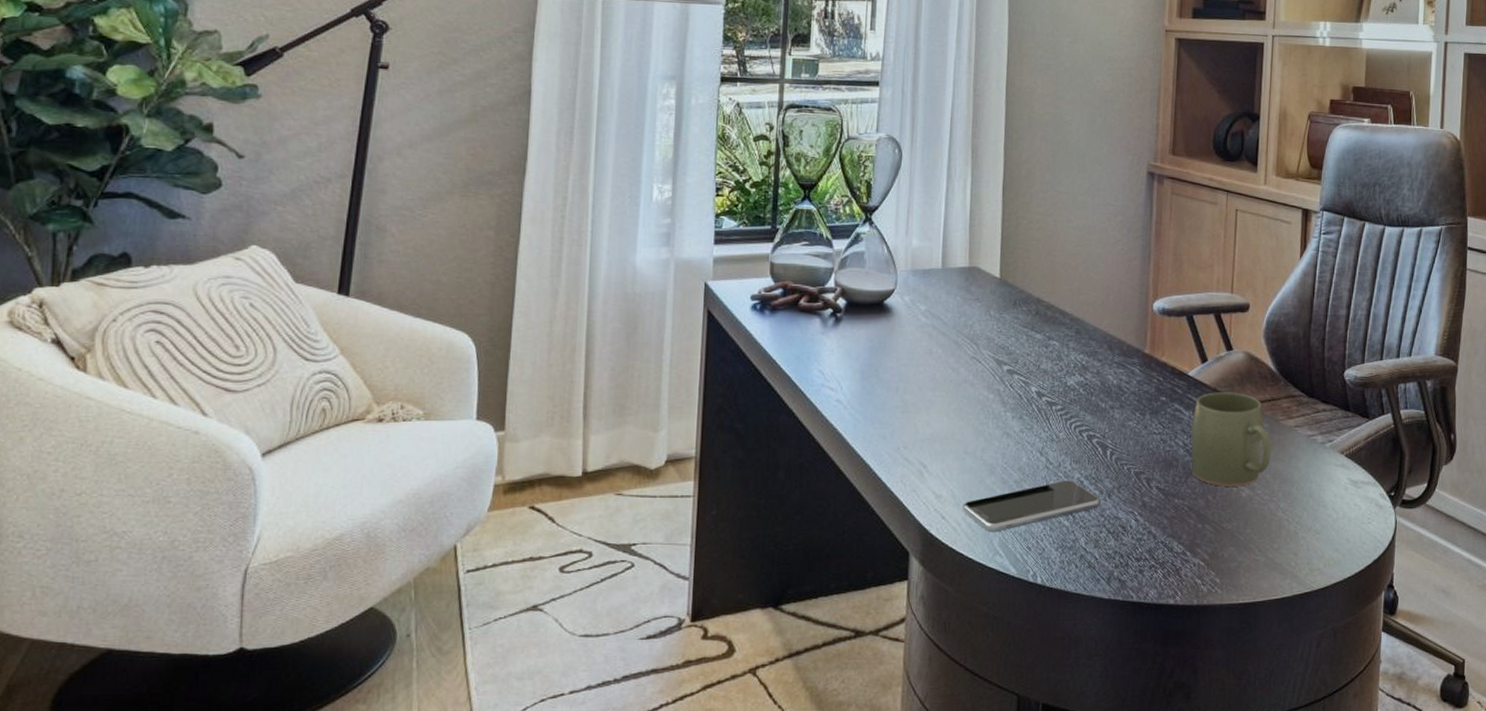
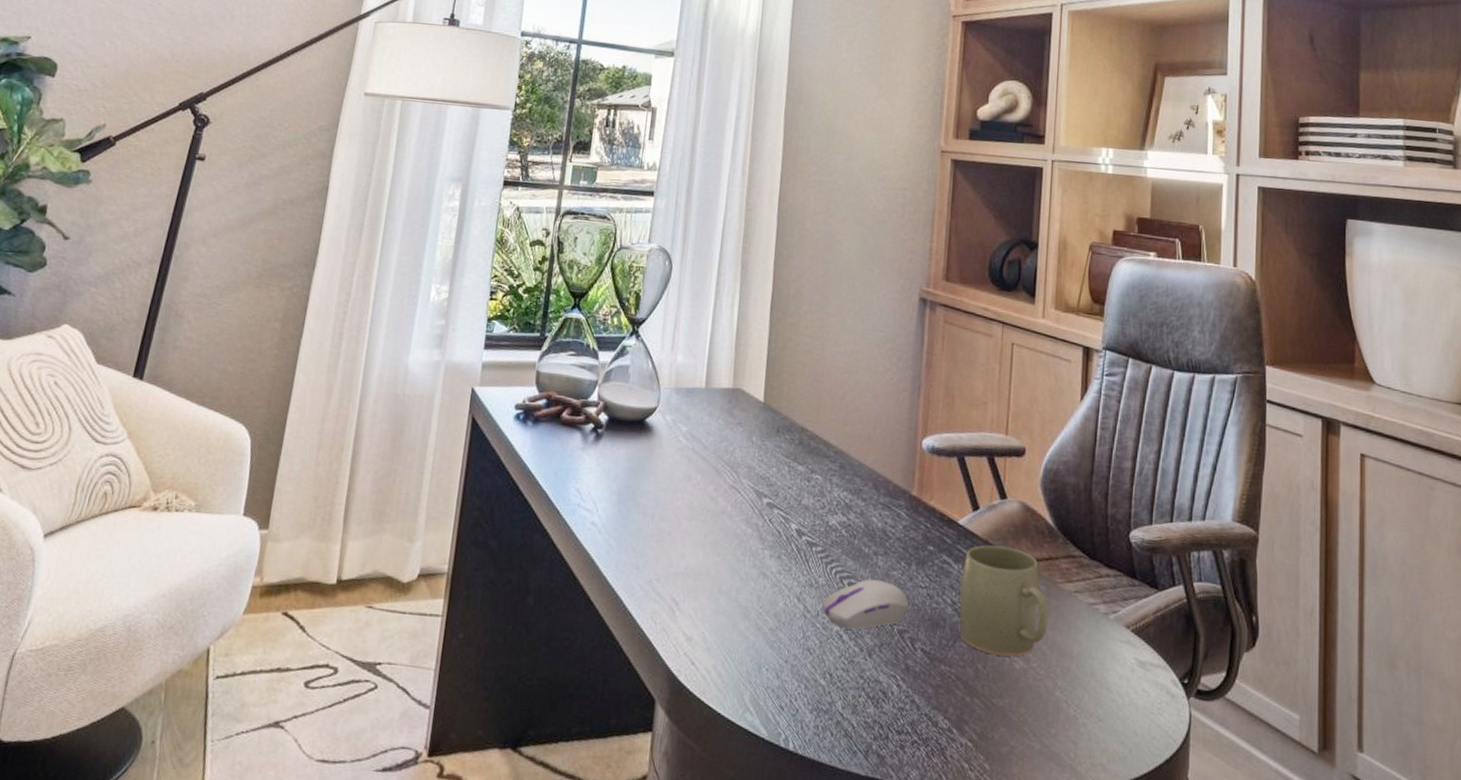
smartphone: present [962,480,1101,532] -> none [713,632,860,686]
computer mouse: none [1063,430,1144,476] -> present [822,578,909,630]

